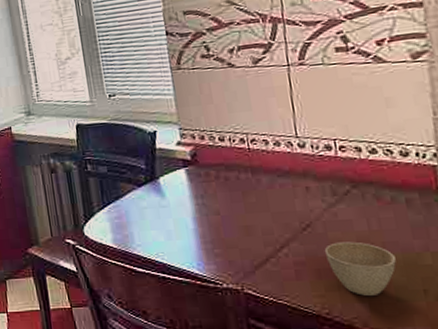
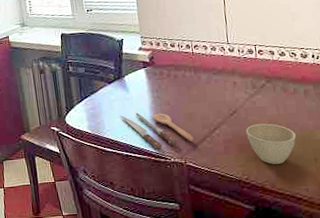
spoon: none [153,224,254,271] -> present [119,112,194,149]

